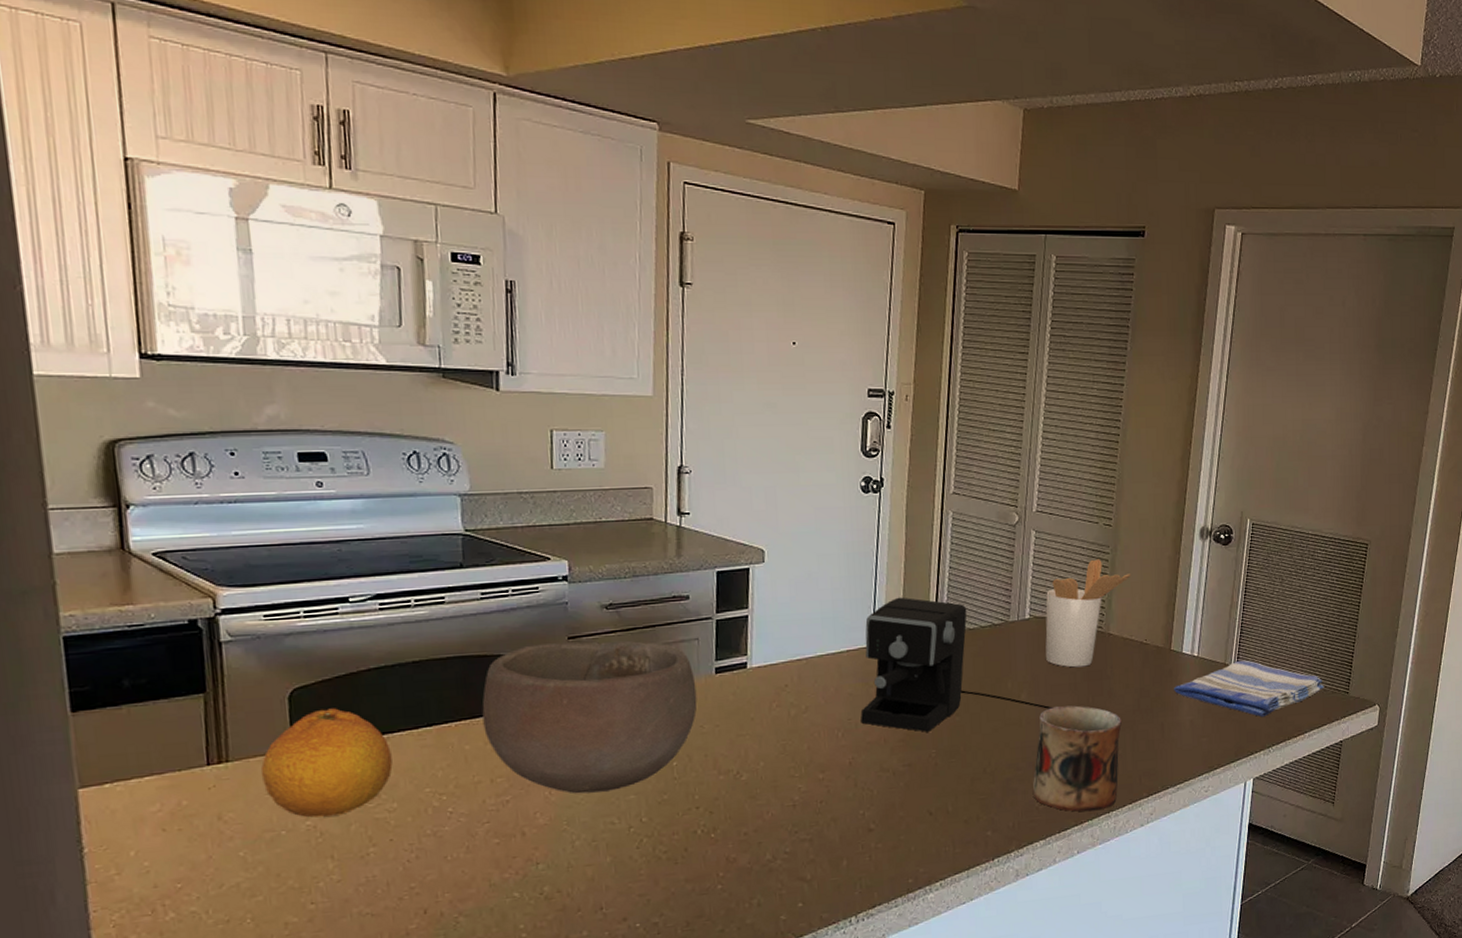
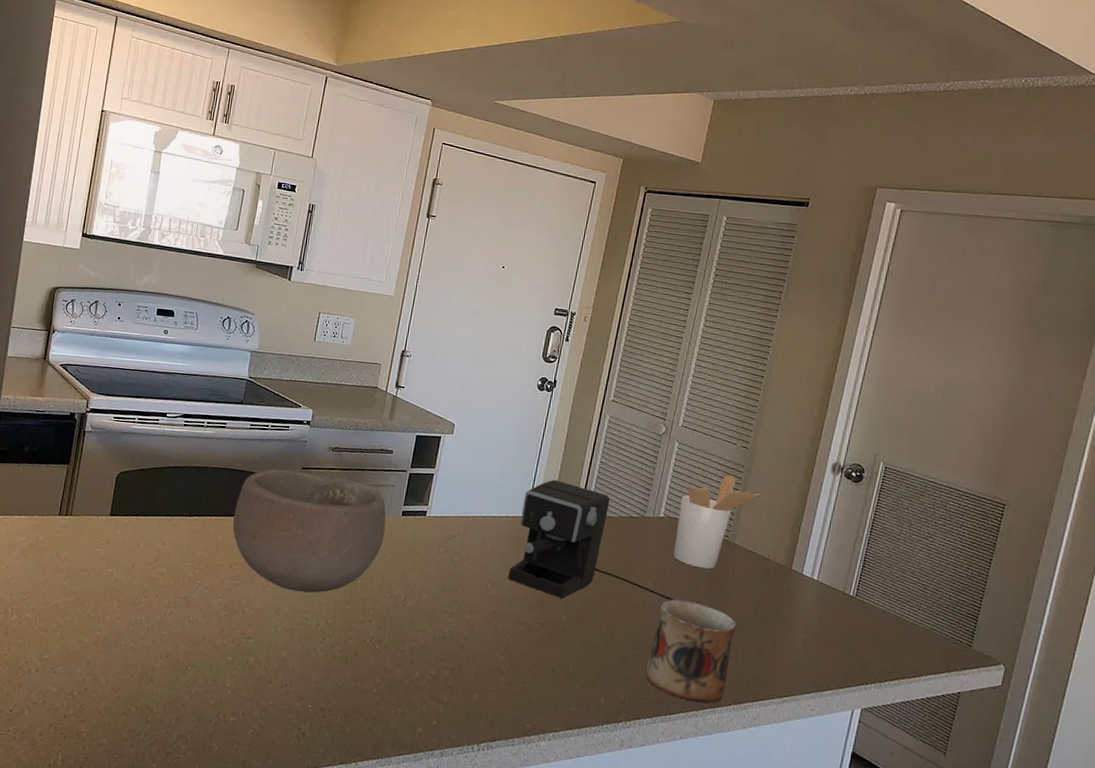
fruit: present [261,708,393,818] -> none [88,490,171,570]
dish towel: present [1174,660,1325,717] -> none [790,592,946,652]

